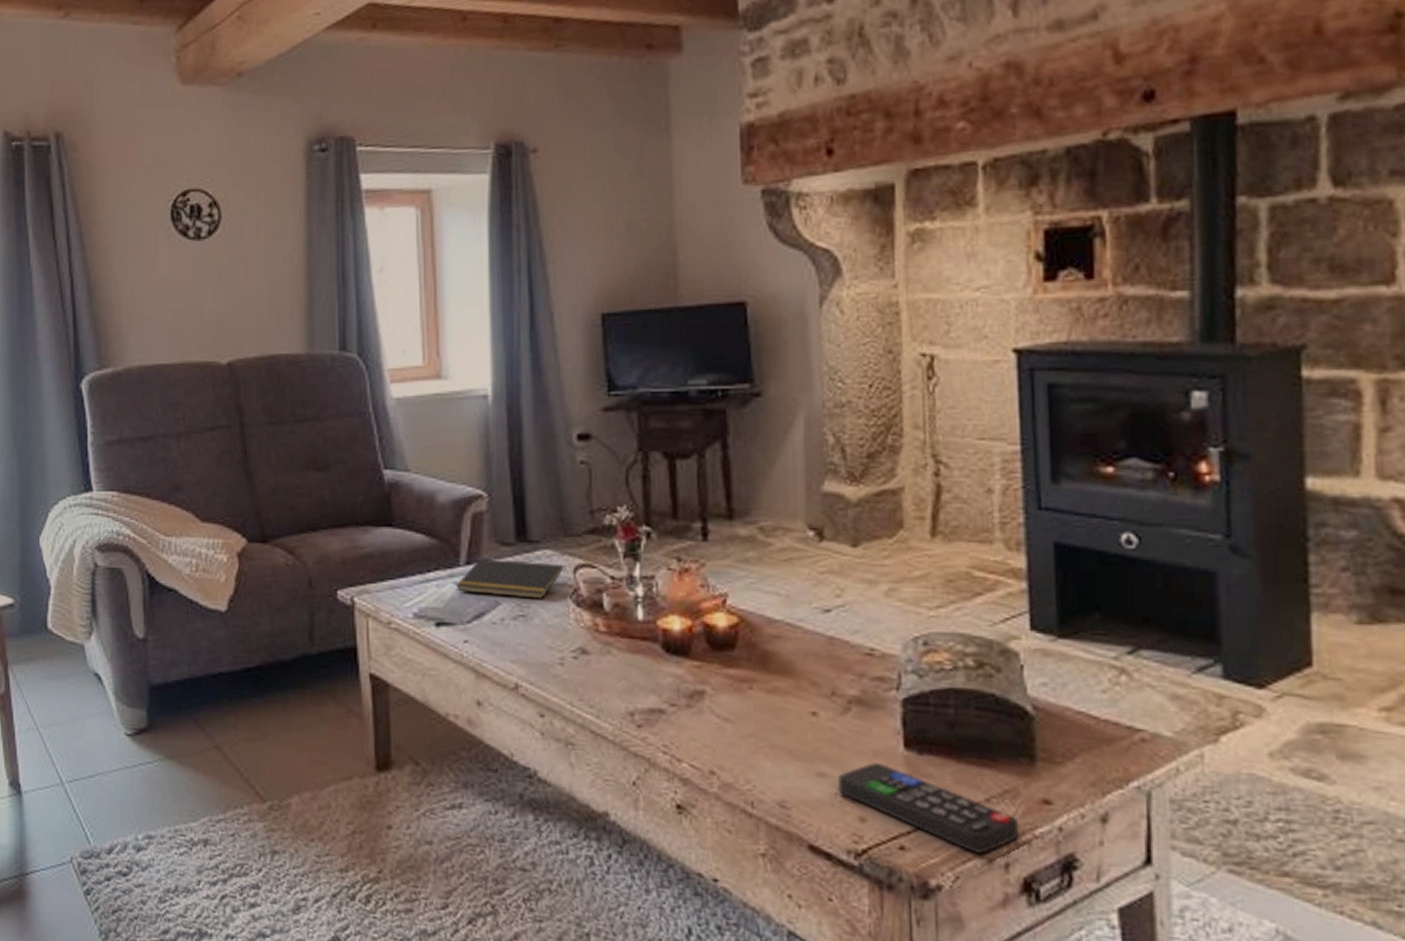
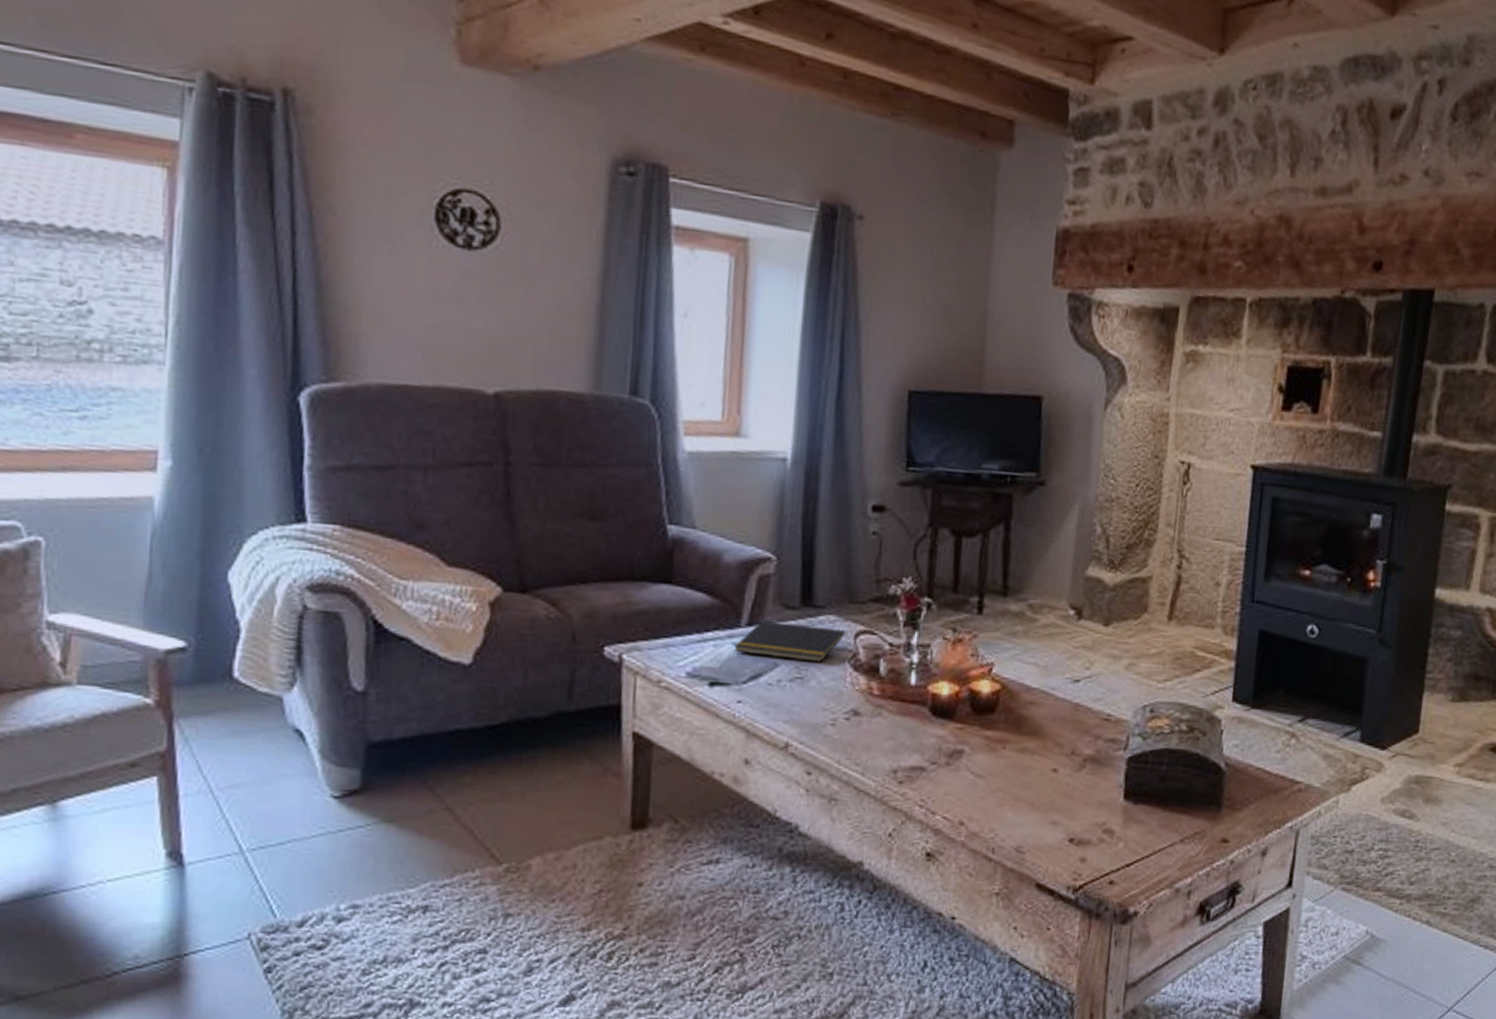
remote control: present [838,763,1020,855] -> none [1067,812,1203,885]

